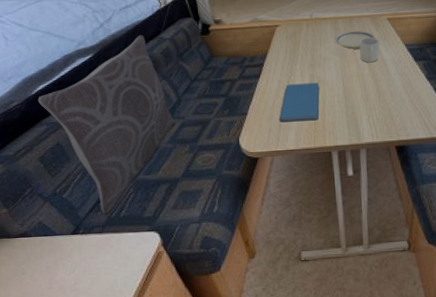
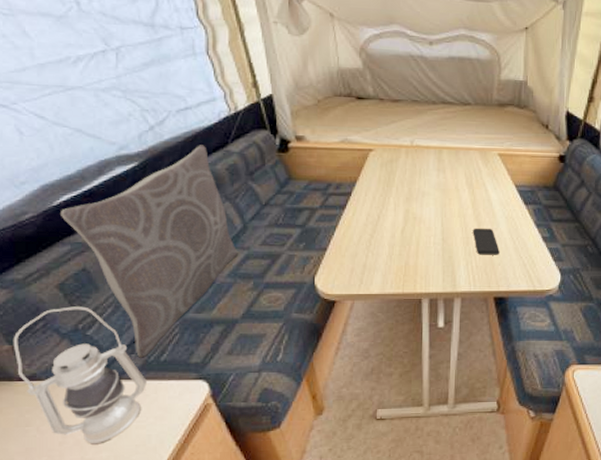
lantern: none [9,174,112,289] -> present [13,306,148,445]
book: present [279,82,320,123] -> none [364,219,414,263]
plate: present [335,30,376,49] -> none [437,163,484,185]
mug: present [359,36,380,63] -> none [464,172,487,203]
mobile phone: none [371,85,397,109] -> present [473,229,499,255]

